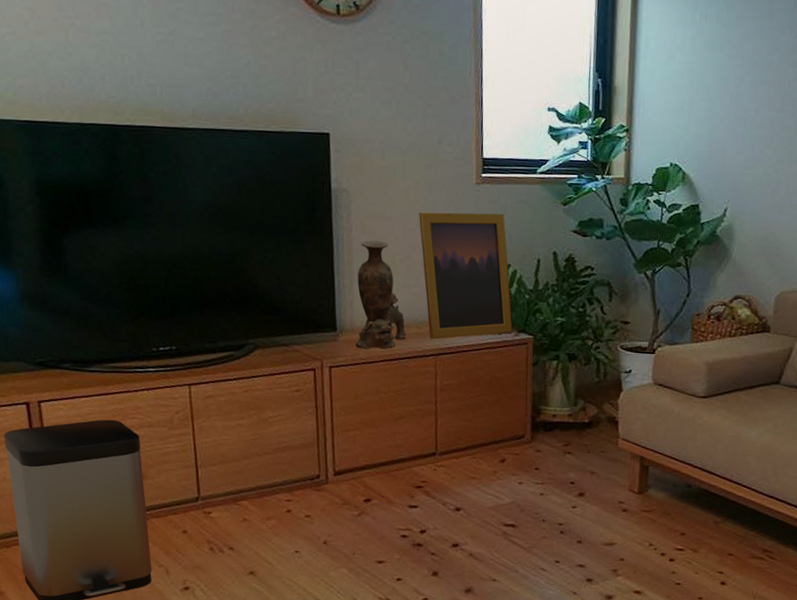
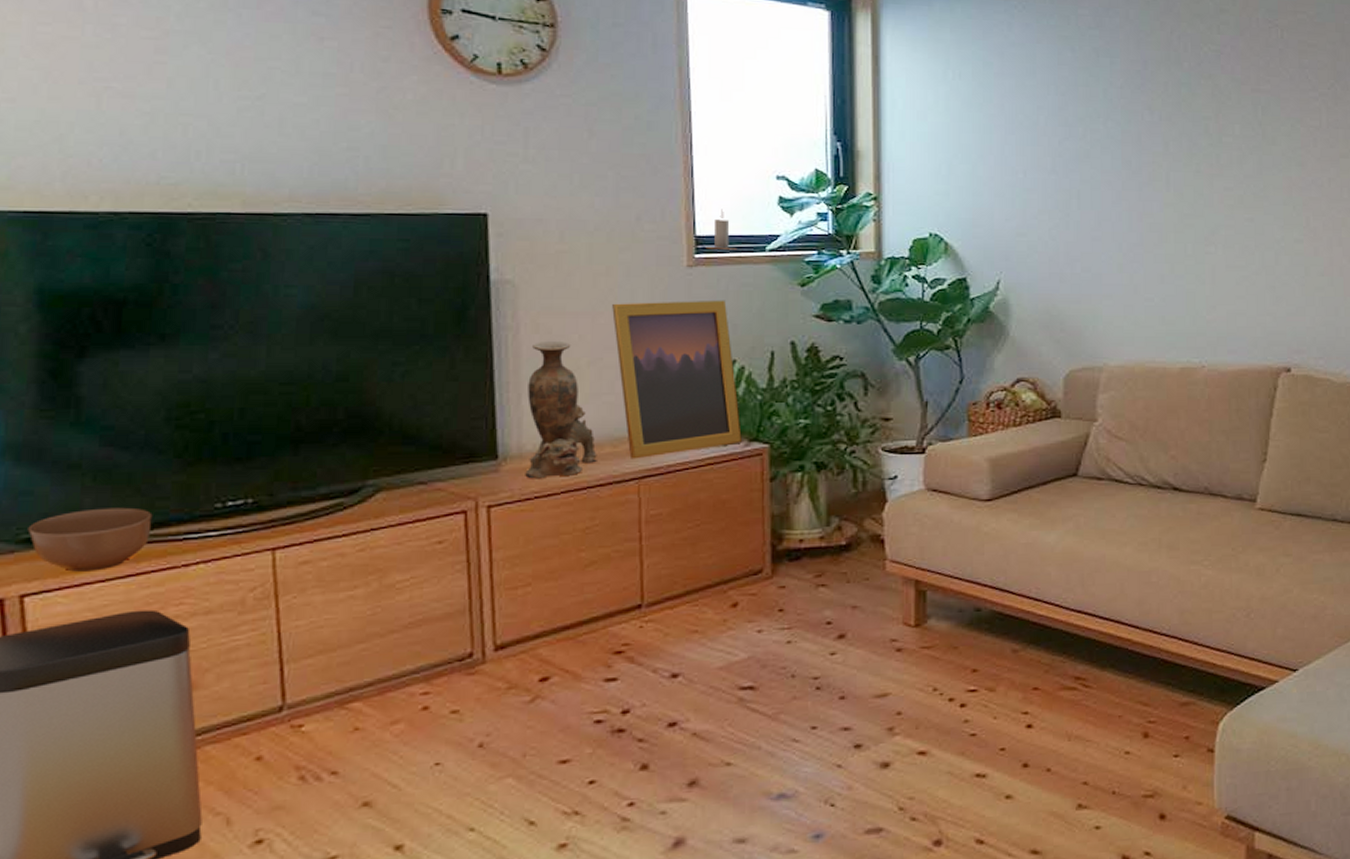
bowl: none [40,344,114,389] -> present [27,507,153,572]
candle: none [490,134,515,172] -> present [705,207,737,251]

